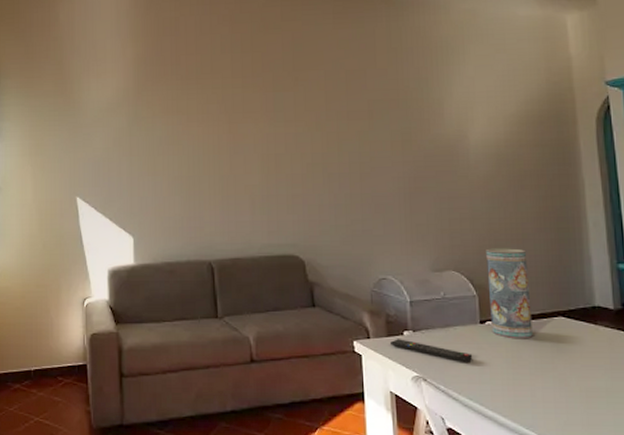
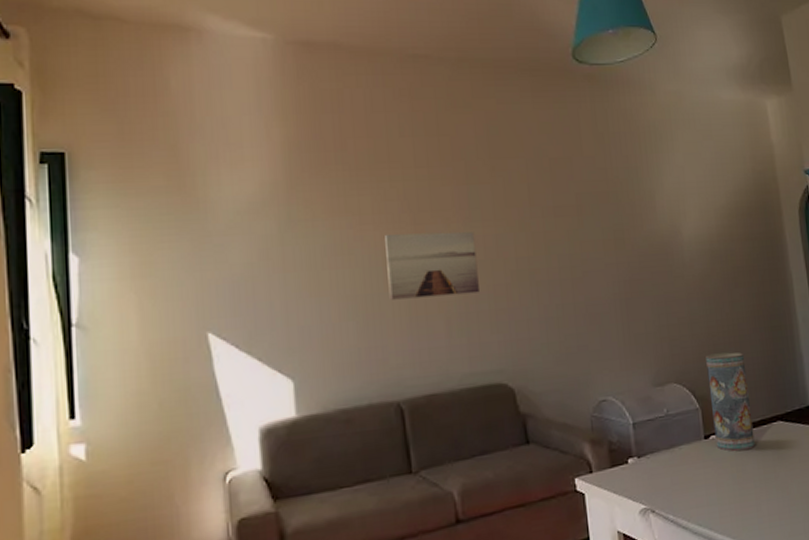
wall art: none [206,129,279,182] -> present [385,231,479,300]
remote control: present [391,339,473,362] -> none [615,468,700,485]

